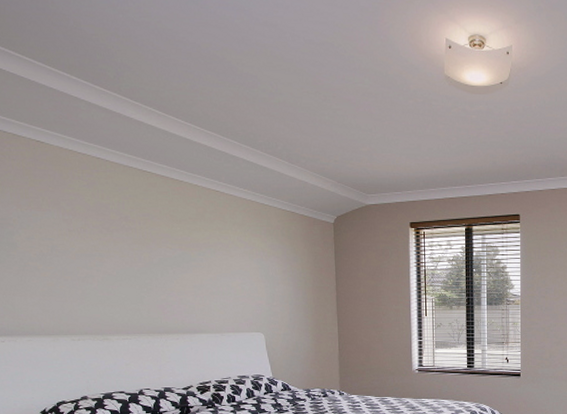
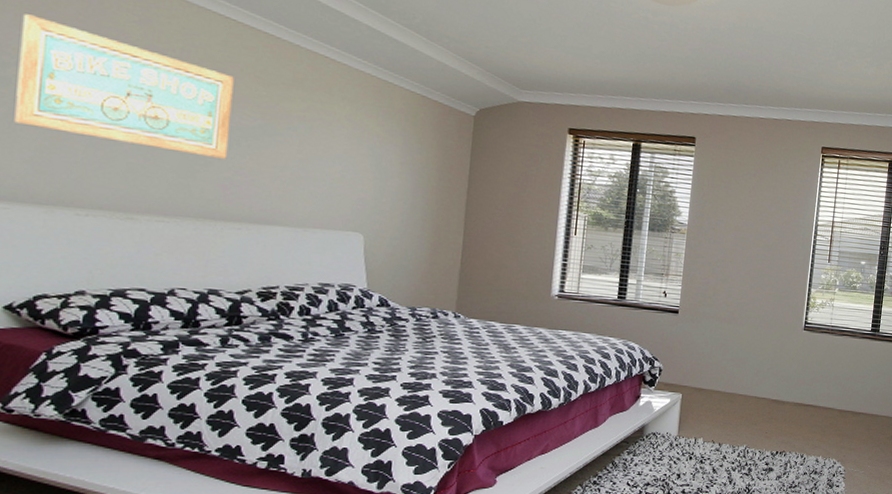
wall art: none [15,193,161,285] -> present [14,14,234,159]

